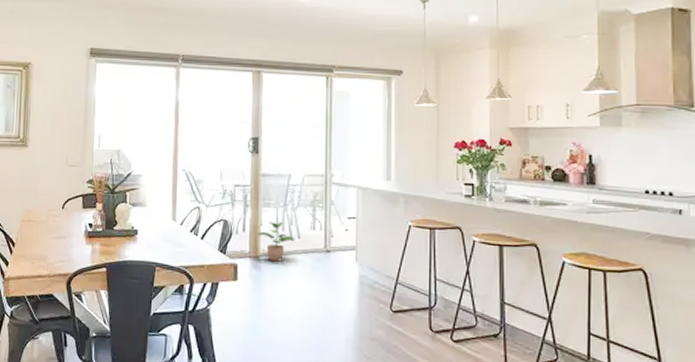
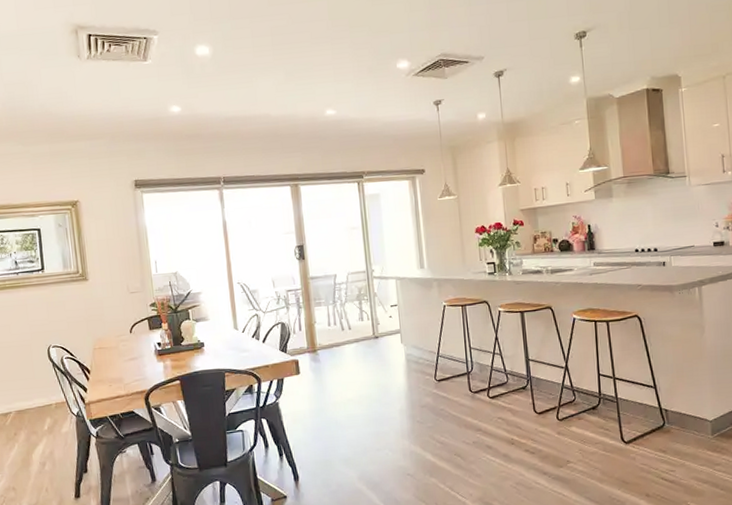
potted plant: present [257,222,295,262] -> none [312,318,347,353]

